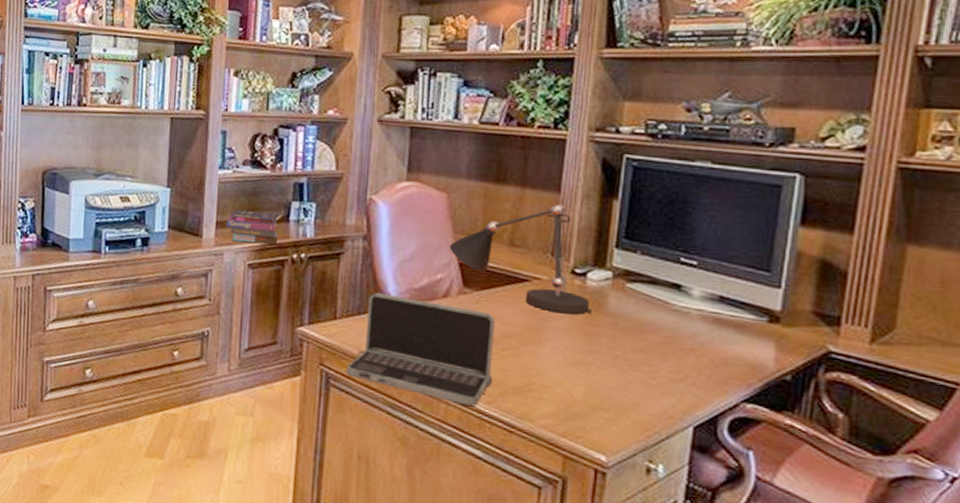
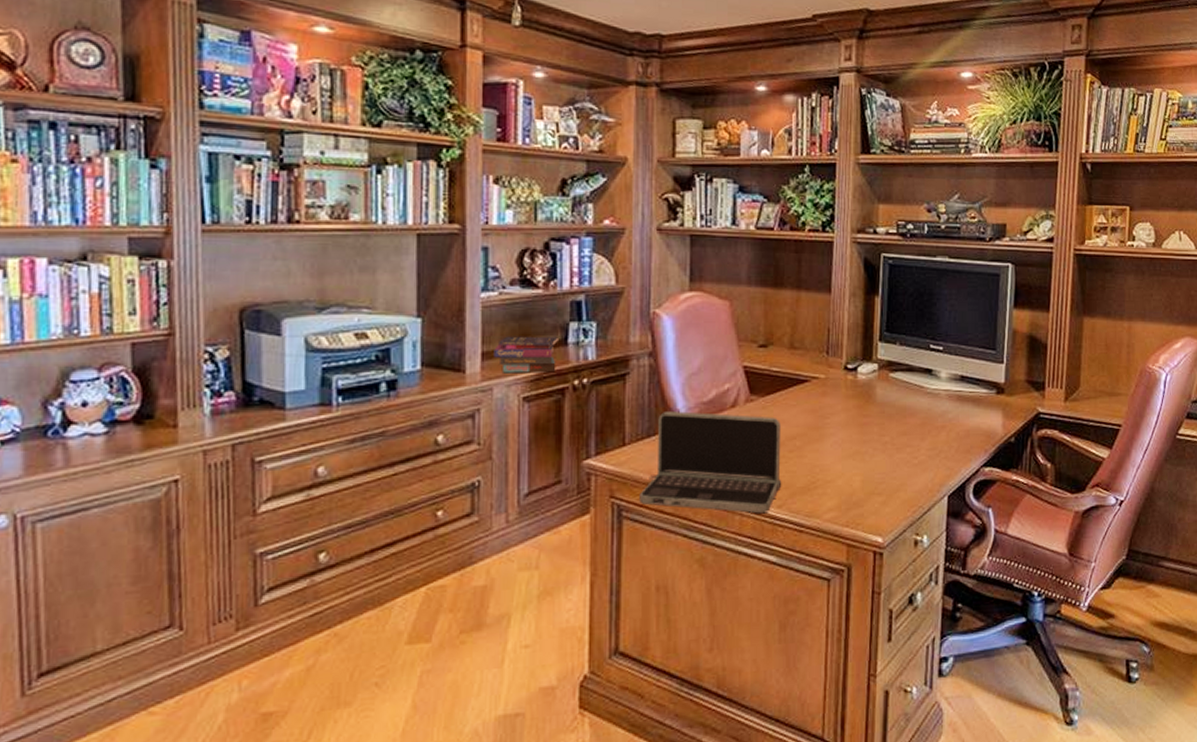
desk lamp: present [449,204,593,315] -> none [734,304,864,409]

